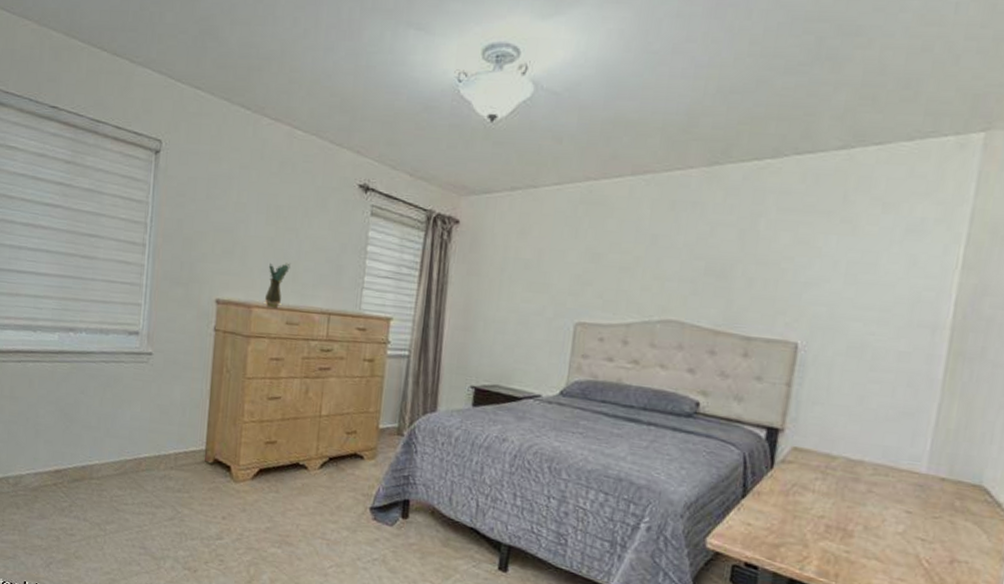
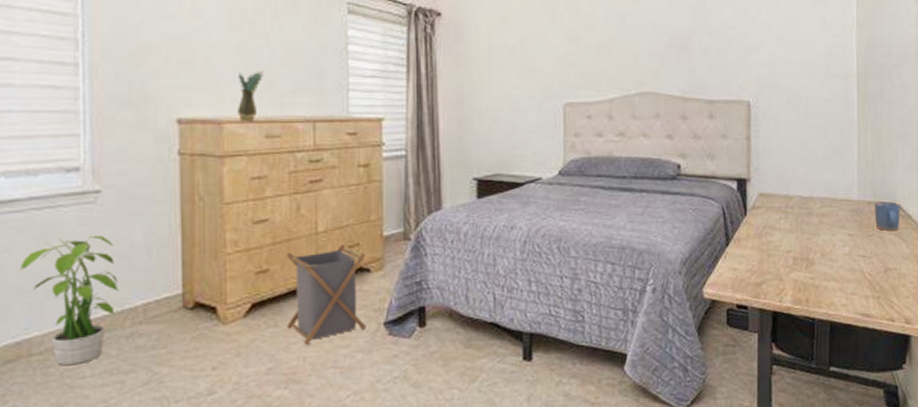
potted plant: none [89,388,159,493] -> present [19,235,120,366]
laundry basket: none [286,429,361,514] -> present [286,243,366,345]
mug: none [946,480,988,518] -> present [874,201,900,231]

